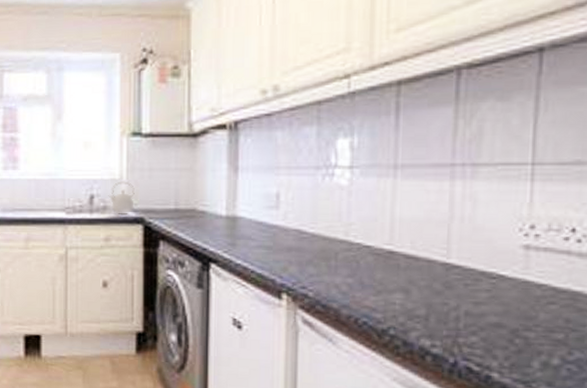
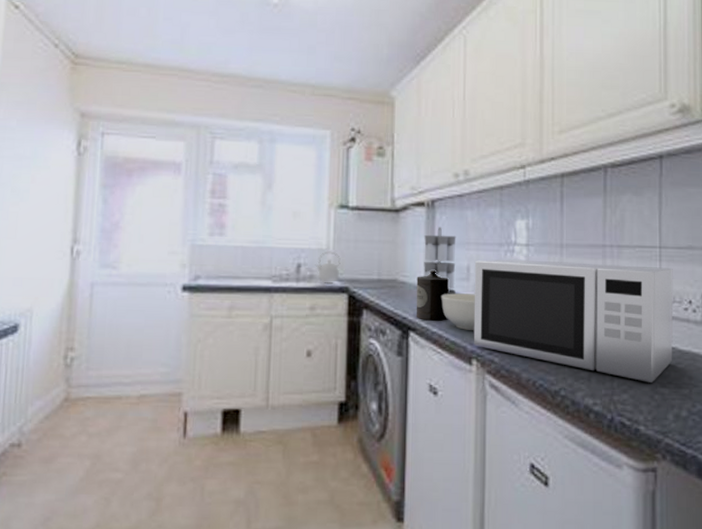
canister: none [217,199,255,252] -> present [416,270,449,321]
spice rack: none [226,151,264,224] -> present [424,227,457,294]
bowl: none [246,223,286,262] -> present [441,293,475,330]
microwave: none [283,184,551,324] -> present [473,259,673,382]

